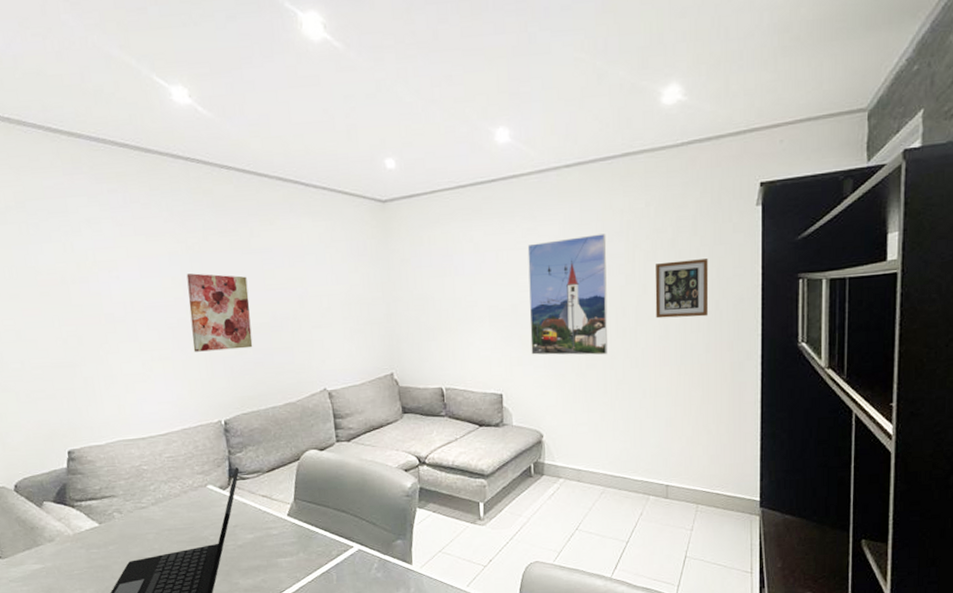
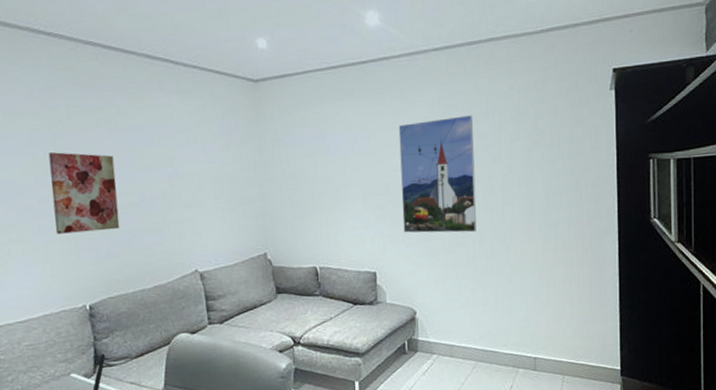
picture frame: present [655,259,709,319] -> none [519,139,569,197]

